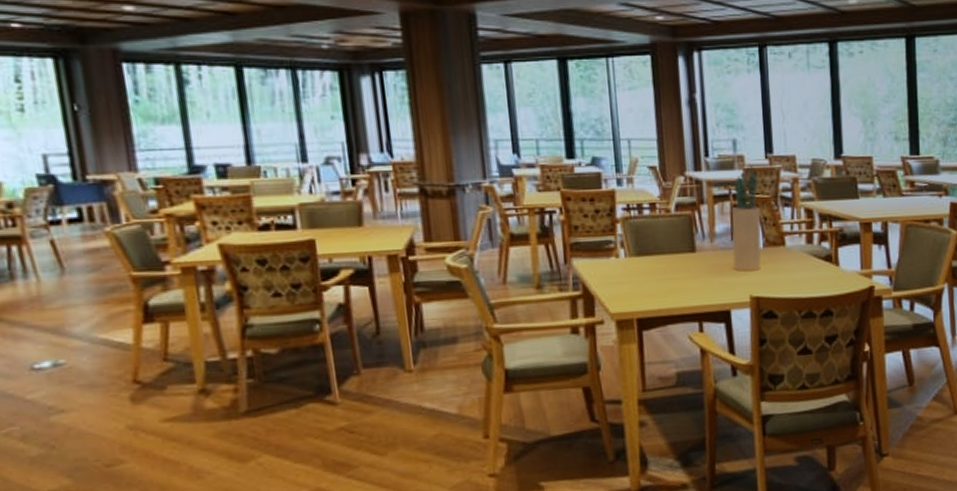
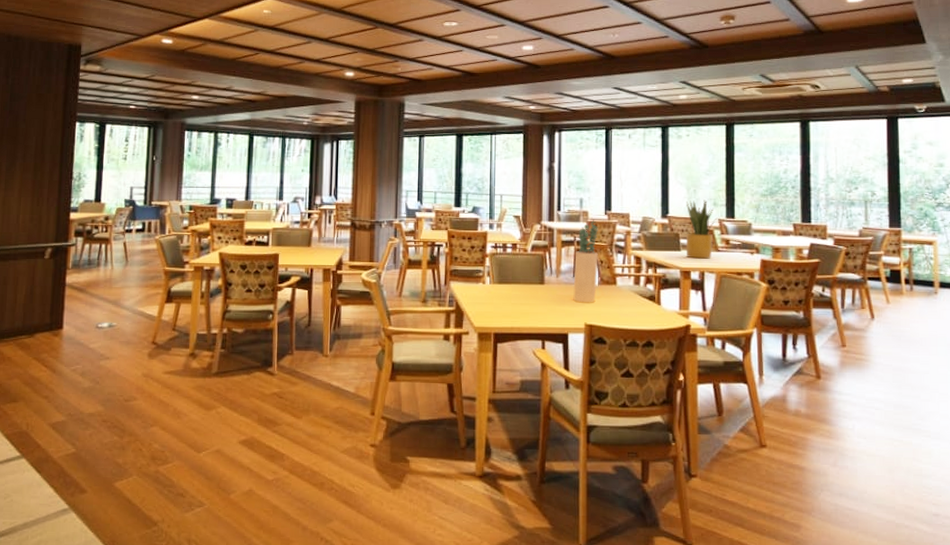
planter: none [863,133,899,207] -> present [686,200,717,259]

